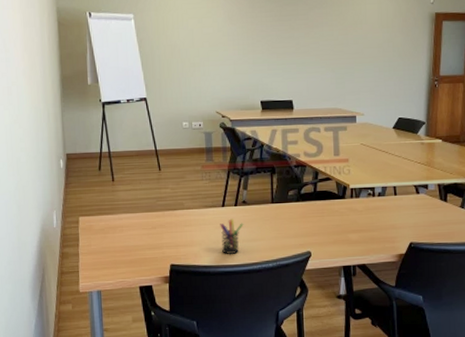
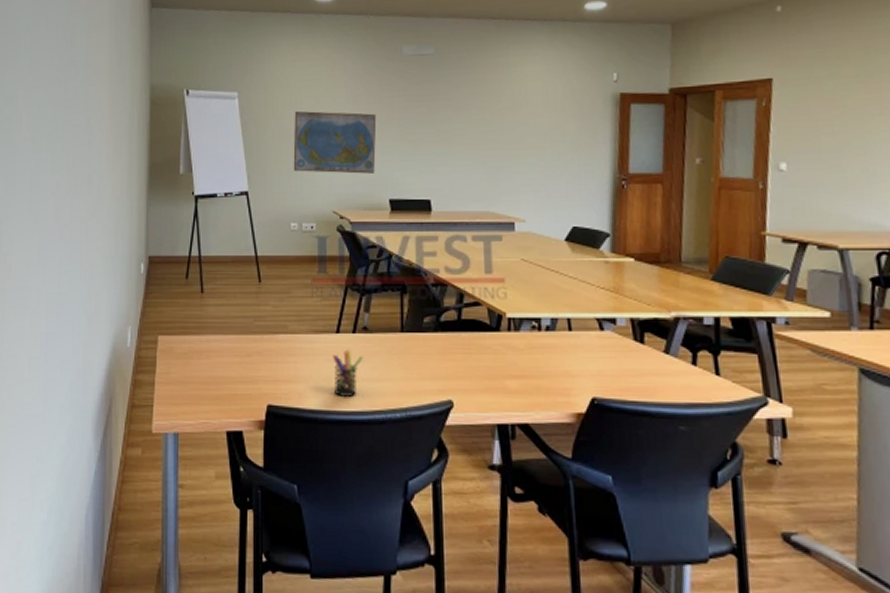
world map: none [182,30,249,81] -> present [293,111,377,174]

